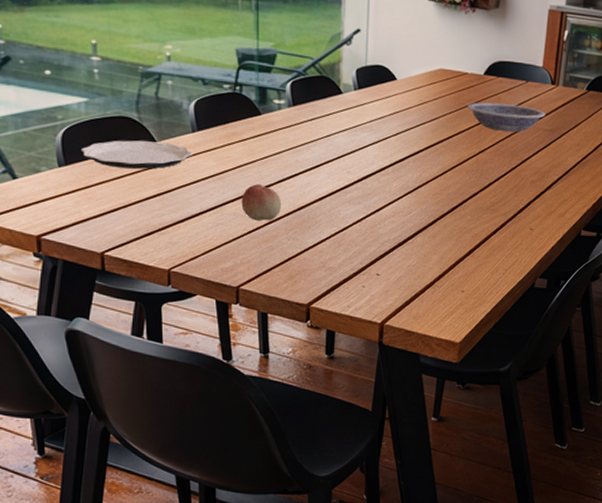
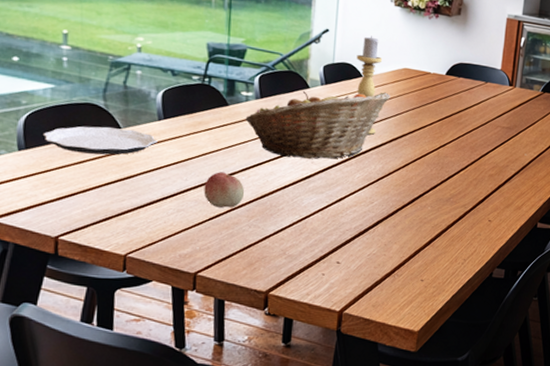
fruit basket: none [279,95,426,169] -> present [245,91,390,159]
candle holder: none [390,34,417,141] -> present [356,36,383,135]
bowl: present [468,102,546,133] -> none [430,100,504,129]

